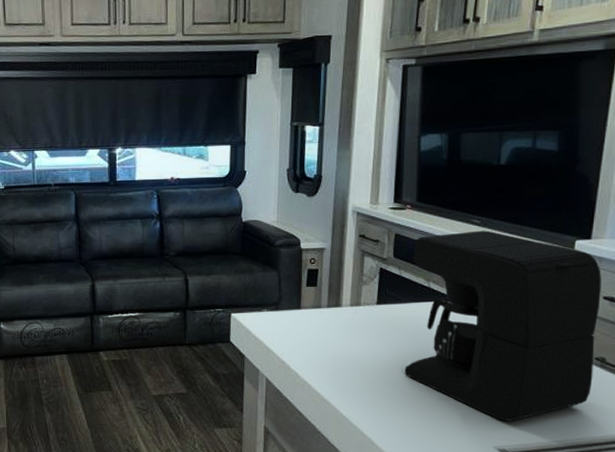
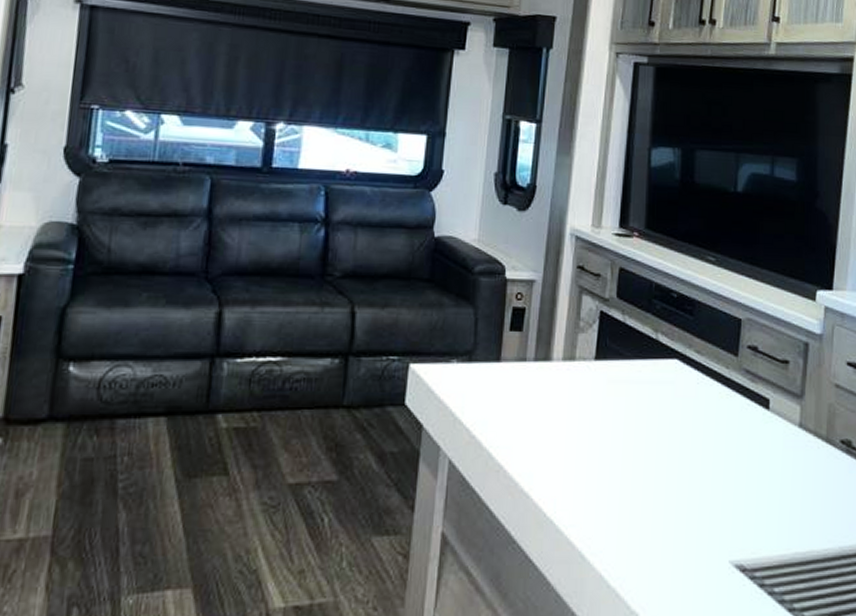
coffee maker: present [404,230,601,421] -> none [625,270,844,525]

